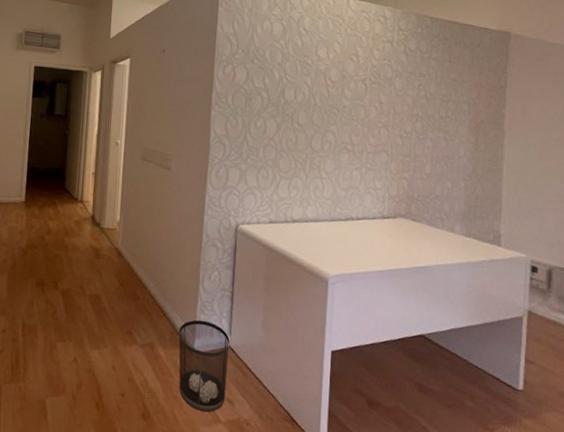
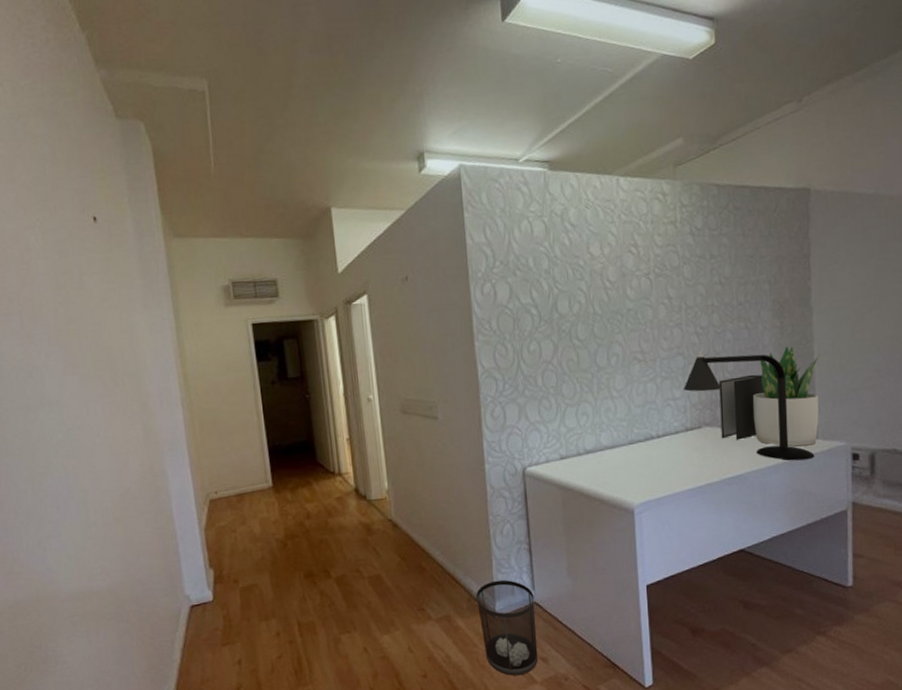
desk lamp: none [383,150,497,264] -> present [683,349,815,461]
binder: none [413,179,456,235] -> present [719,374,765,440]
planter: none [443,161,509,252] -> present [752,346,821,447]

